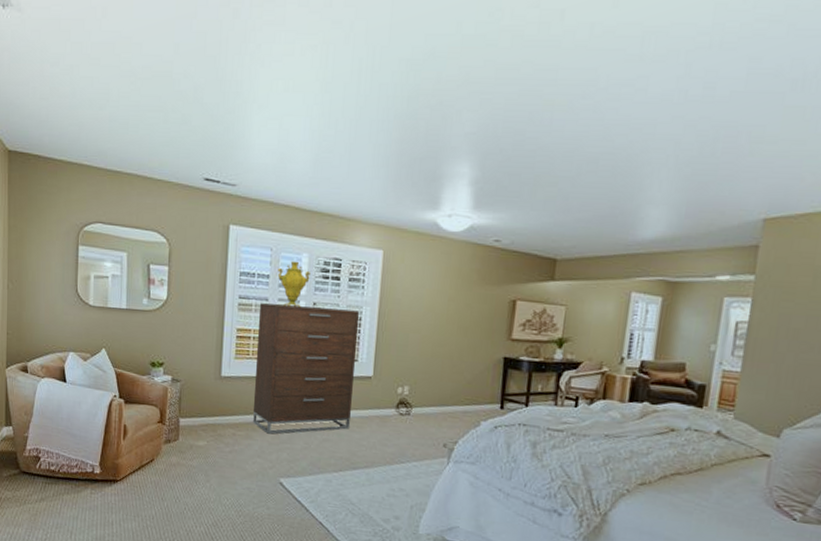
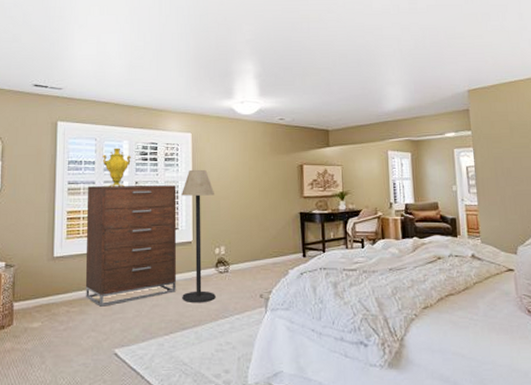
floor lamp: none [355,294,403,445] -> present [182,169,216,303]

